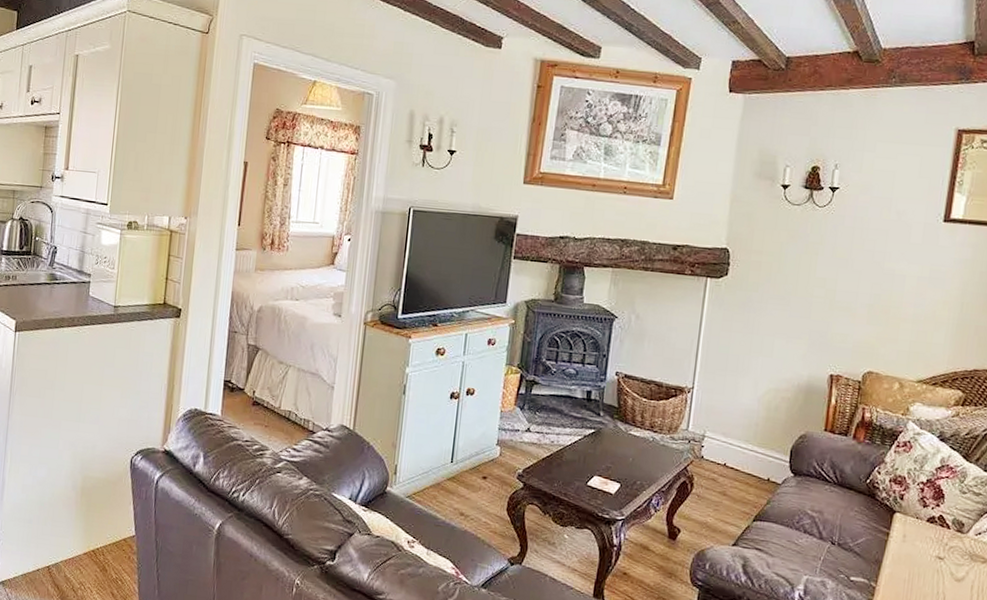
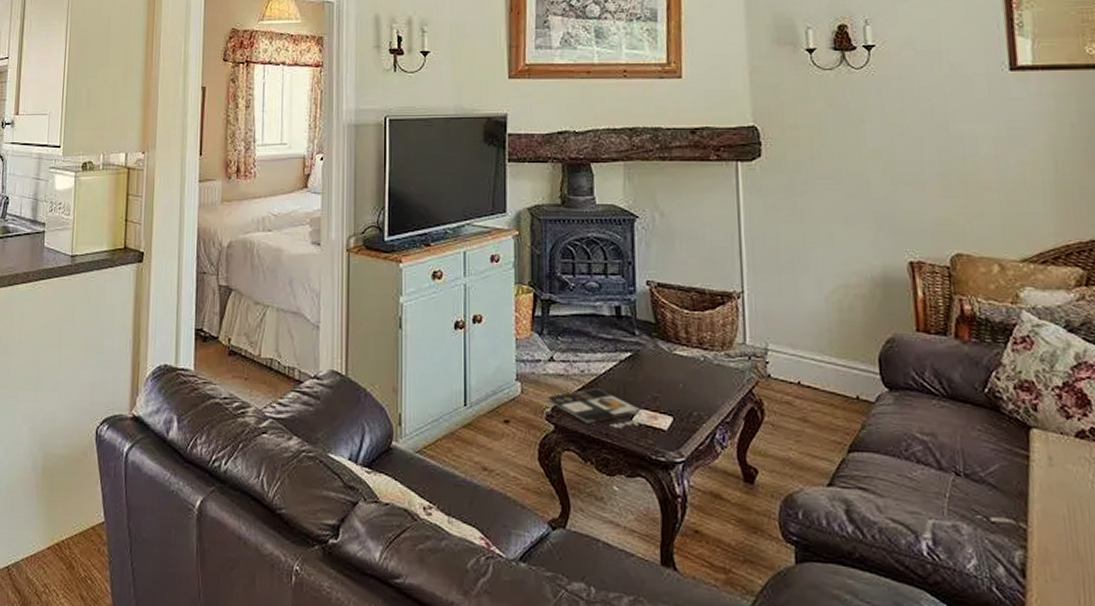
magazine: none [520,456,598,491] -> present [547,388,645,430]

